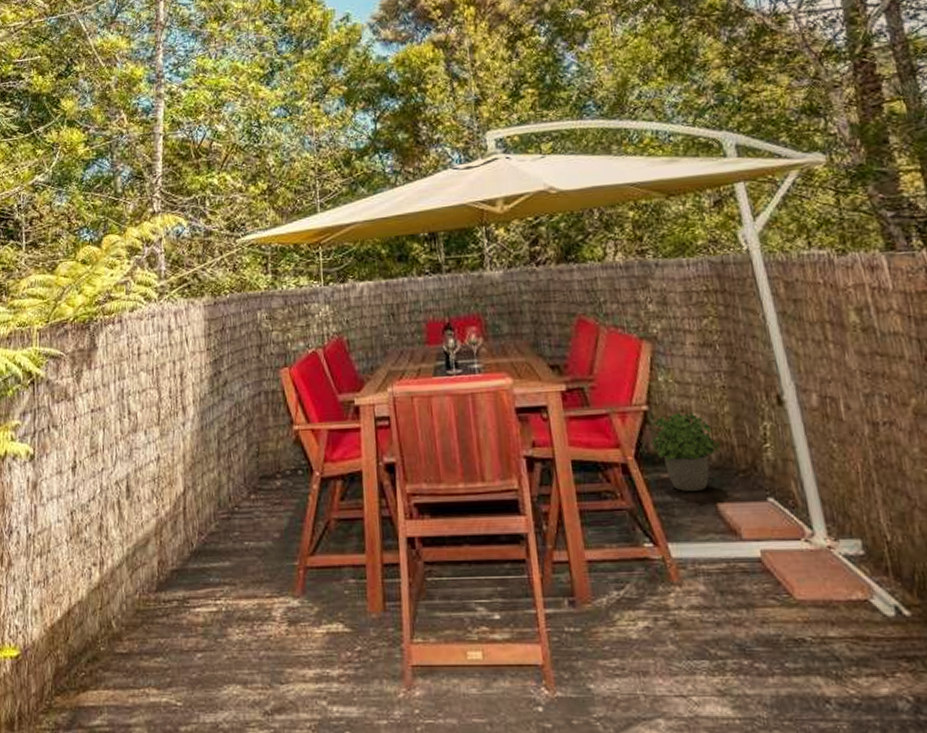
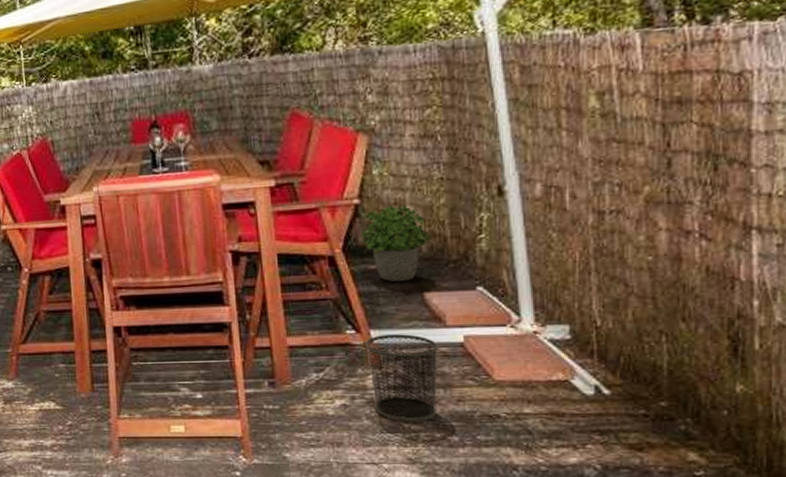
waste bin: none [663,548,743,647] -> present [364,334,438,422]

